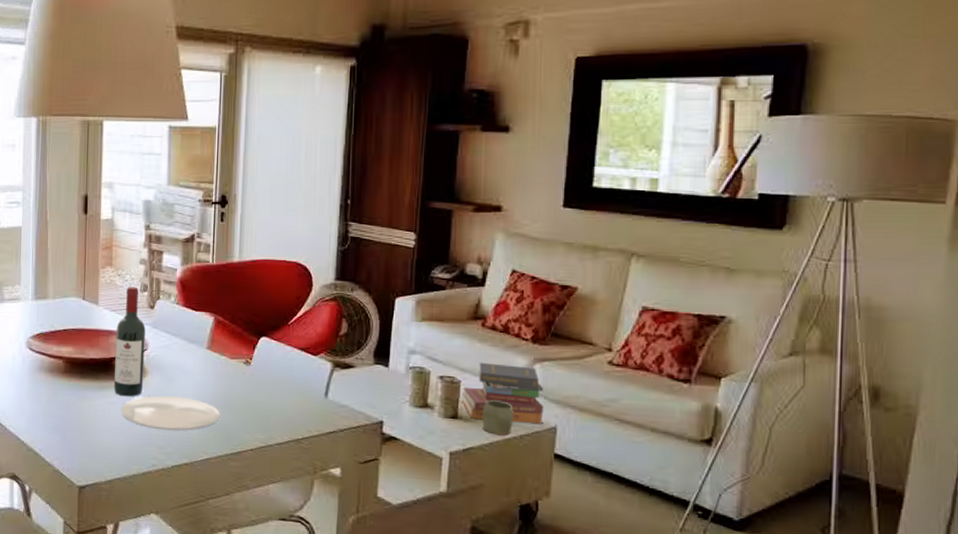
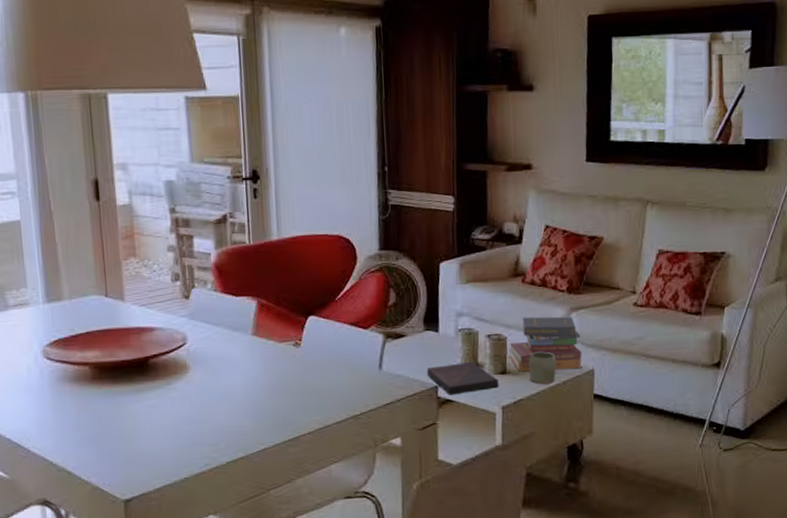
wine bottle: present [113,286,146,397] -> none [148,276,187,397]
plate: present [121,395,220,431] -> none [163,388,274,427]
book: none [373,400,448,433] -> present [427,361,499,396]

